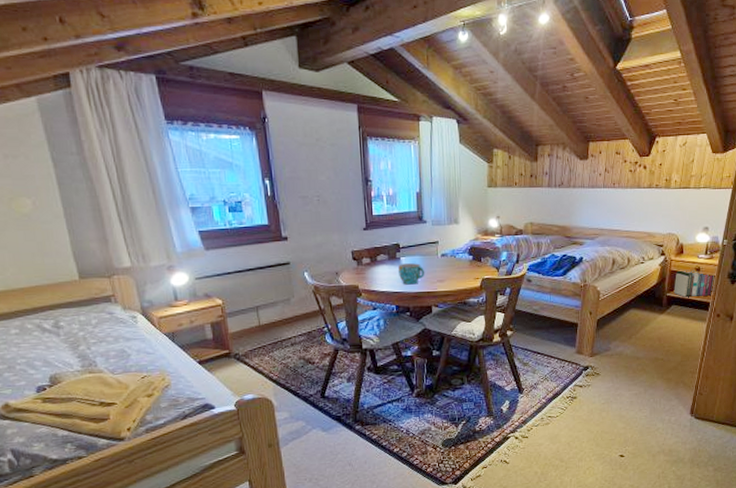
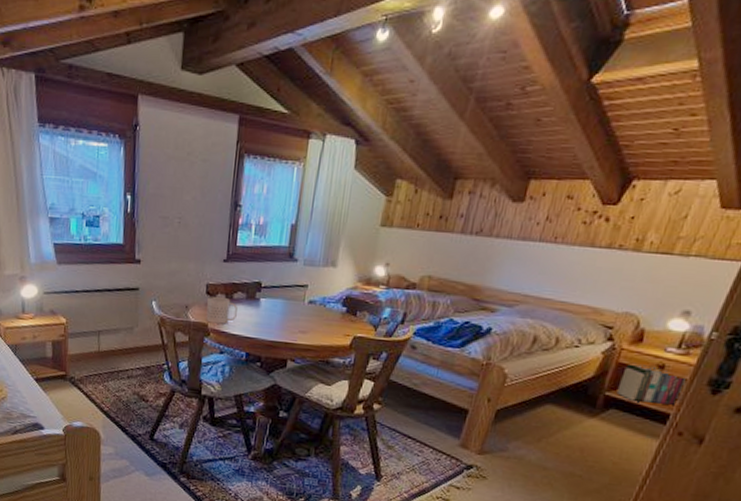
mug: none [355,261,383,285] -> present [206,297,237,324]
cup: present [397,263,425,285] -> none [254,305,286,332]

